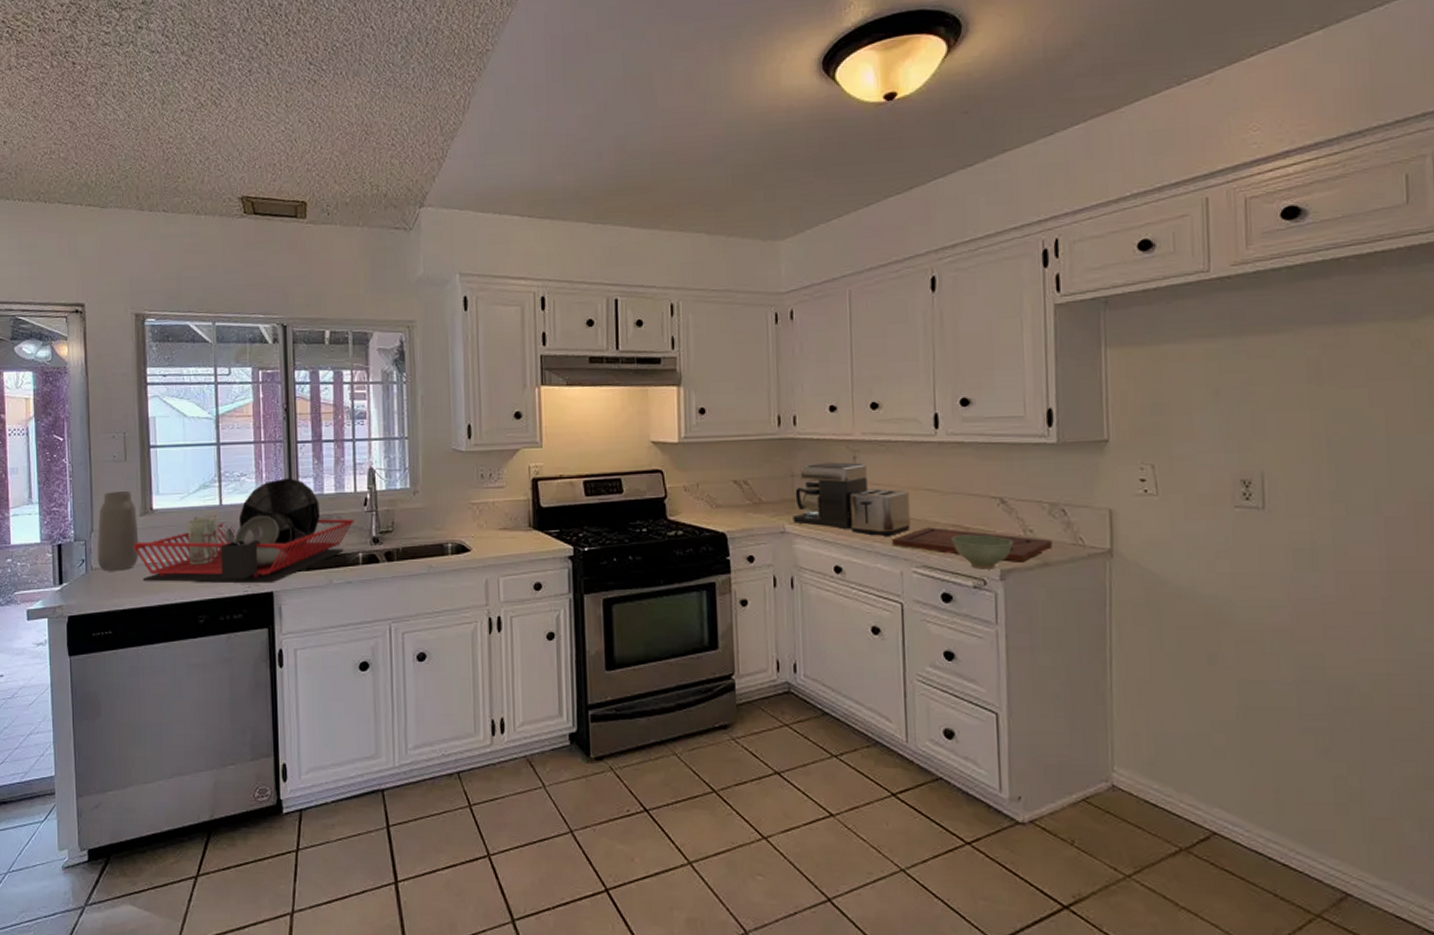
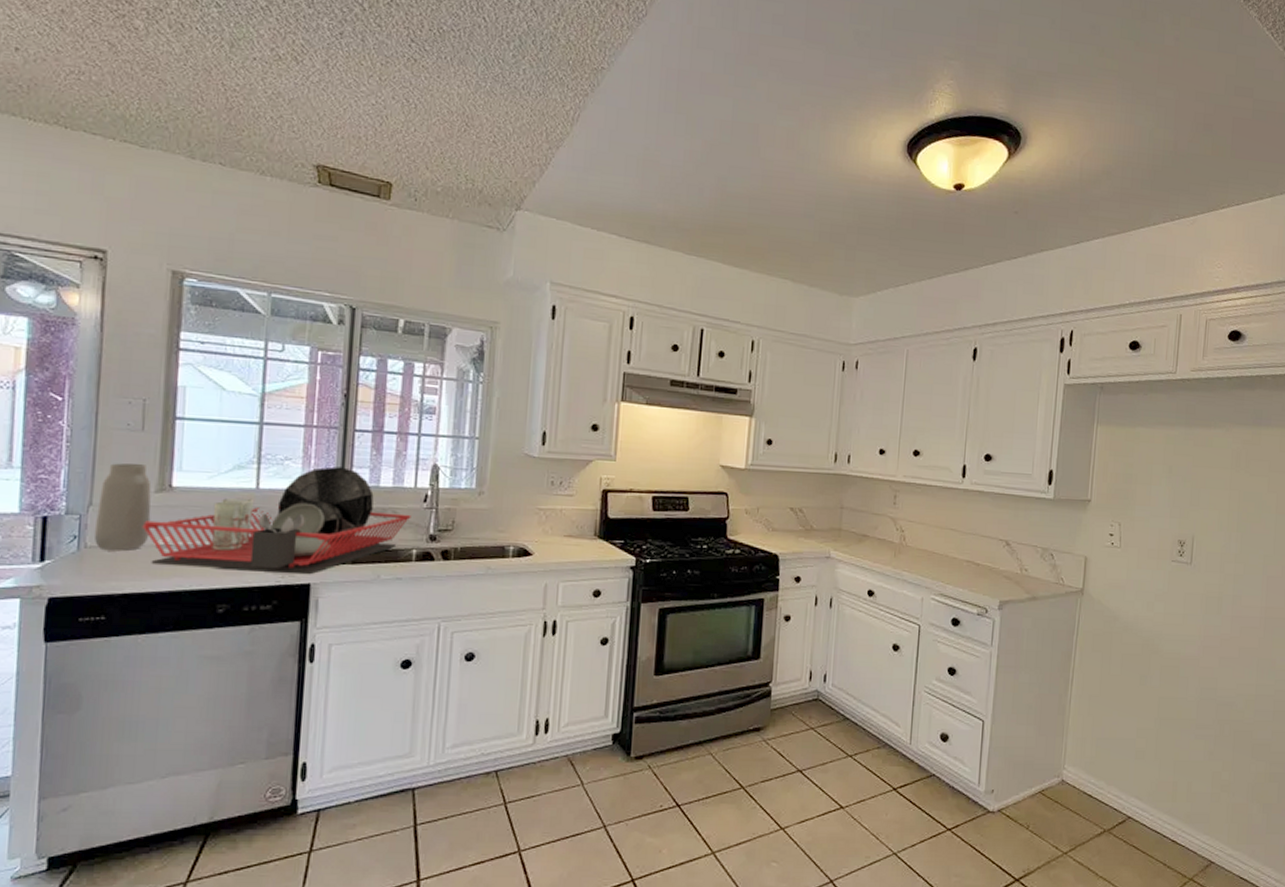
coffee maker: present [793,462,868,529] -> none [838,498,904,558]
toaster: present [847,488,911,536] -> none [884,524,936,567]
cutting board: present [891,527,1052,562] -> none [917,561,1040,596]
bowl: present [951,534,1014,569] -> none [964,569,1012,600]

